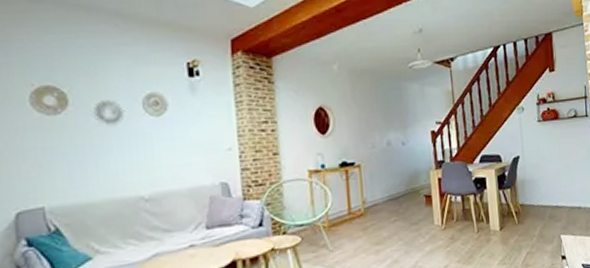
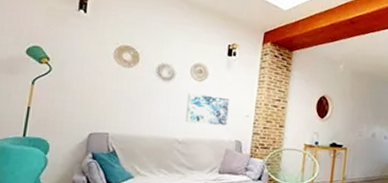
wall art: none [145,131,205,173] -> present [185,93,230,126]

